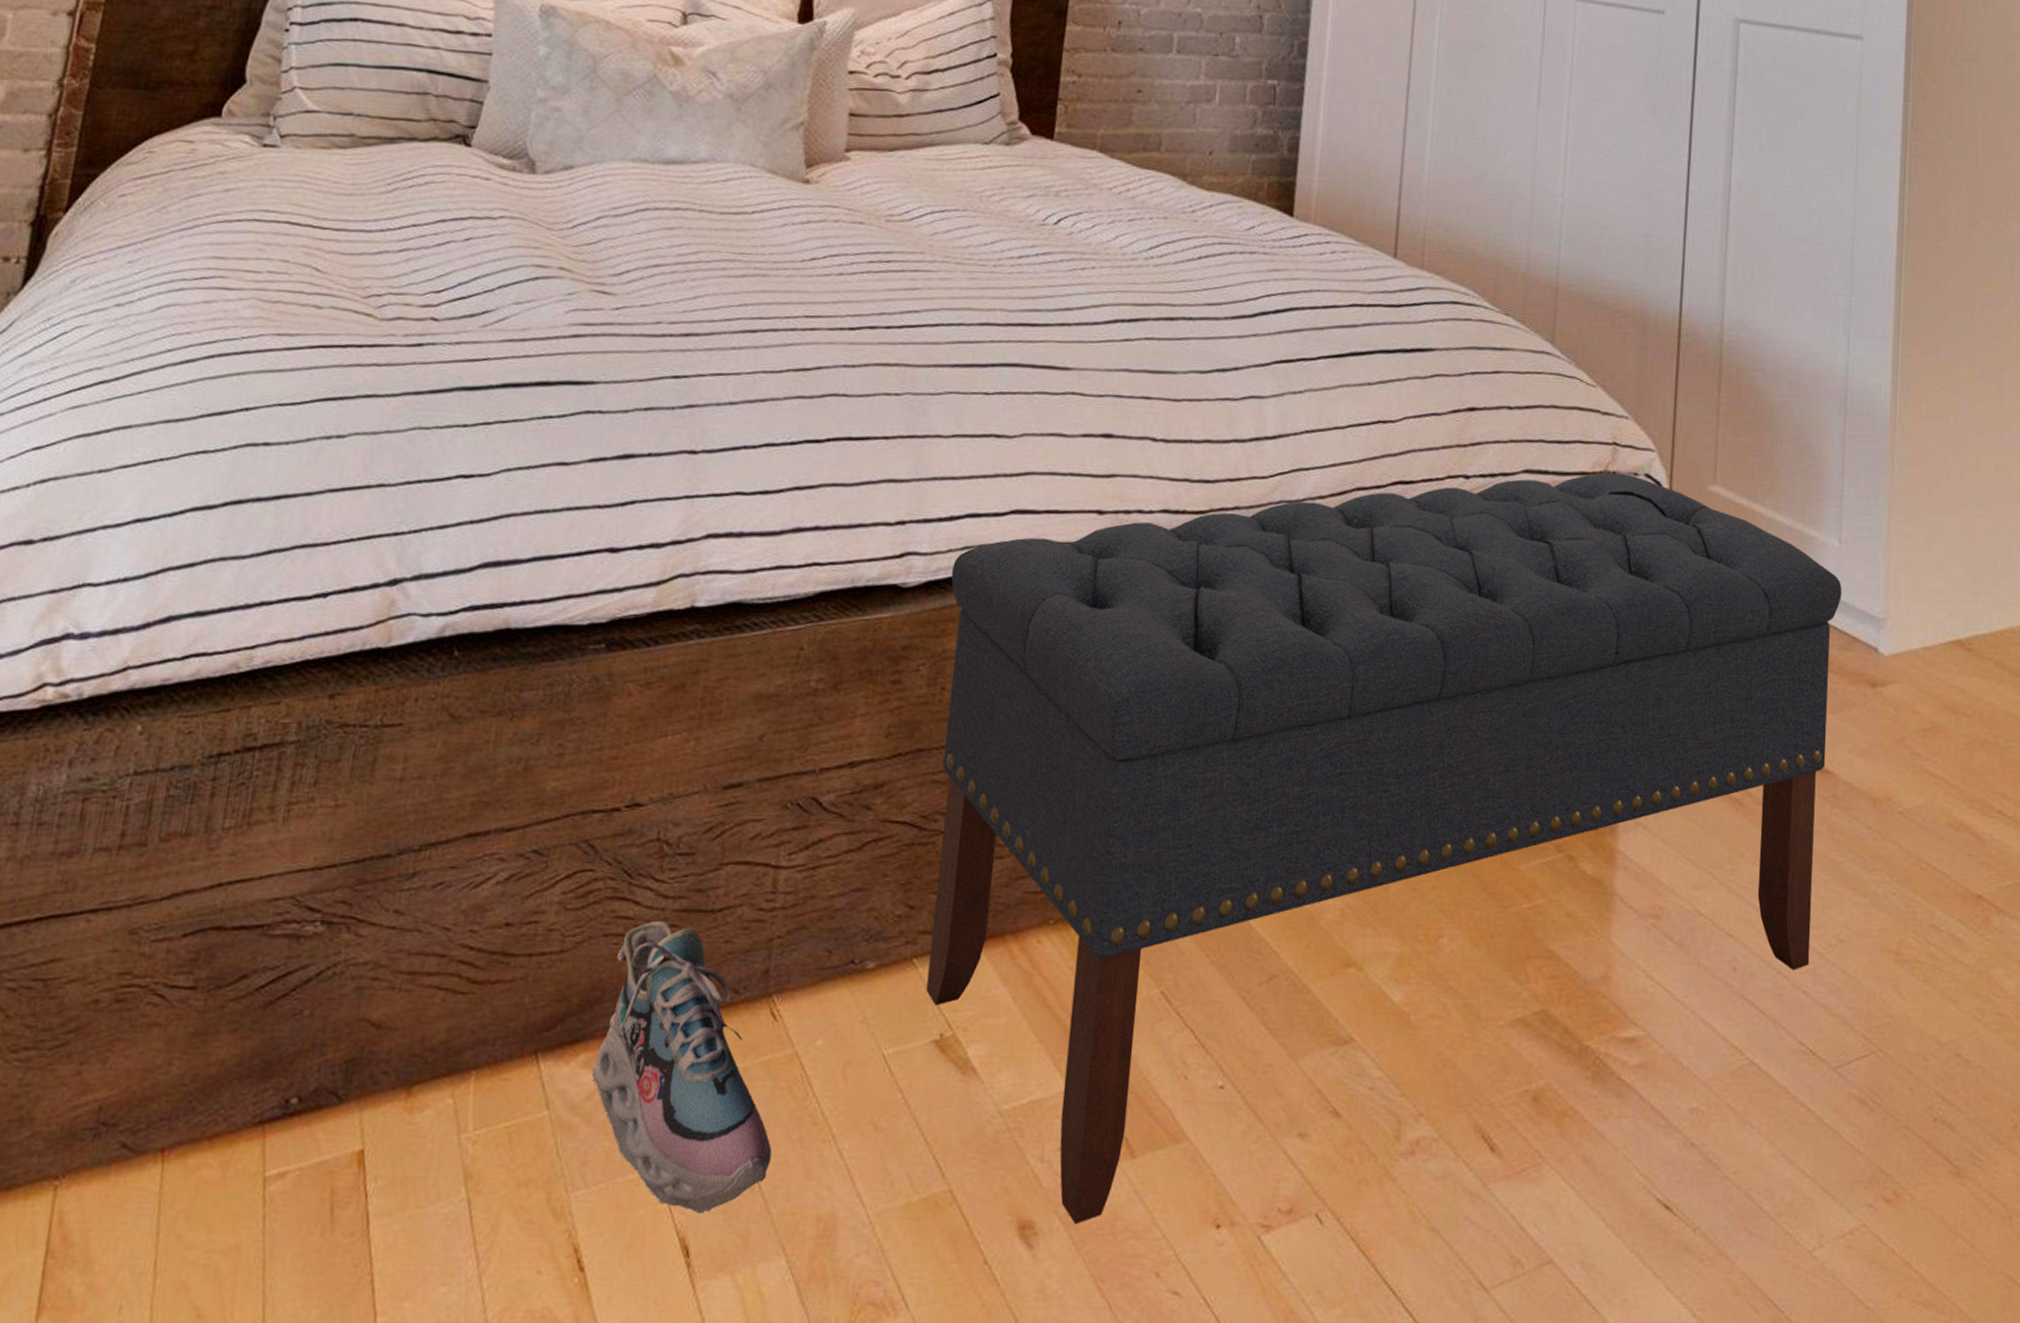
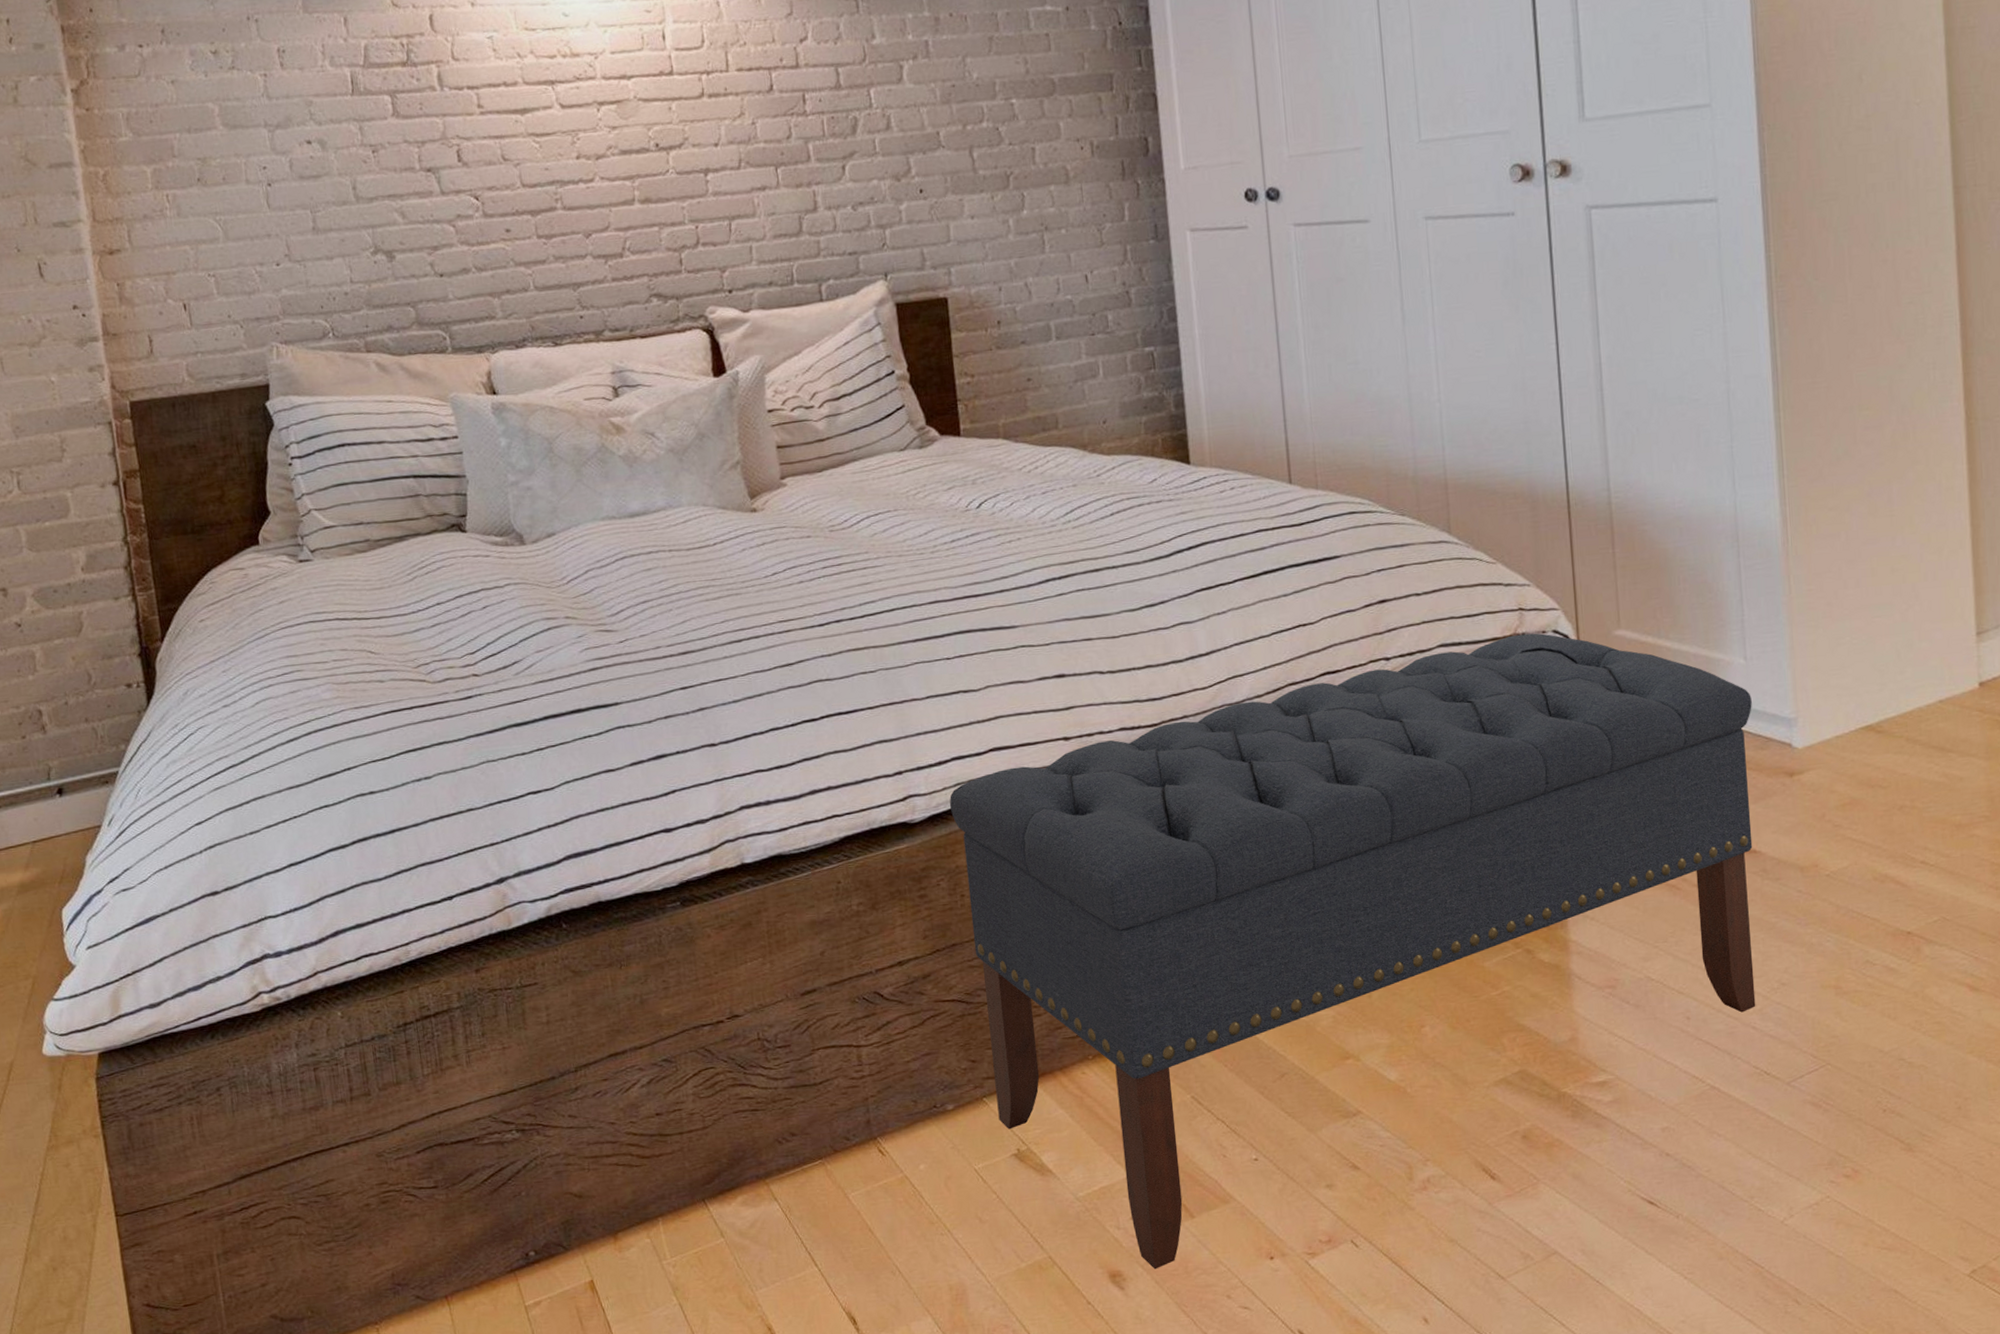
shoe: present [592,920,772,1214] -> none [748,1096,904,1295]

